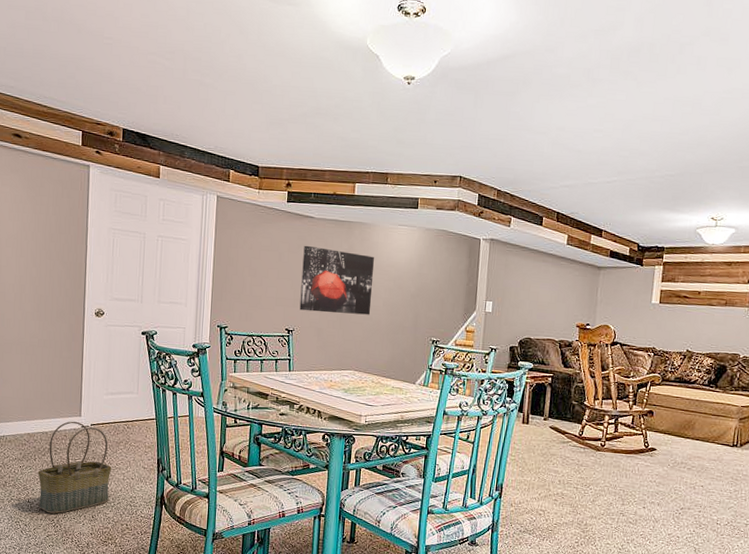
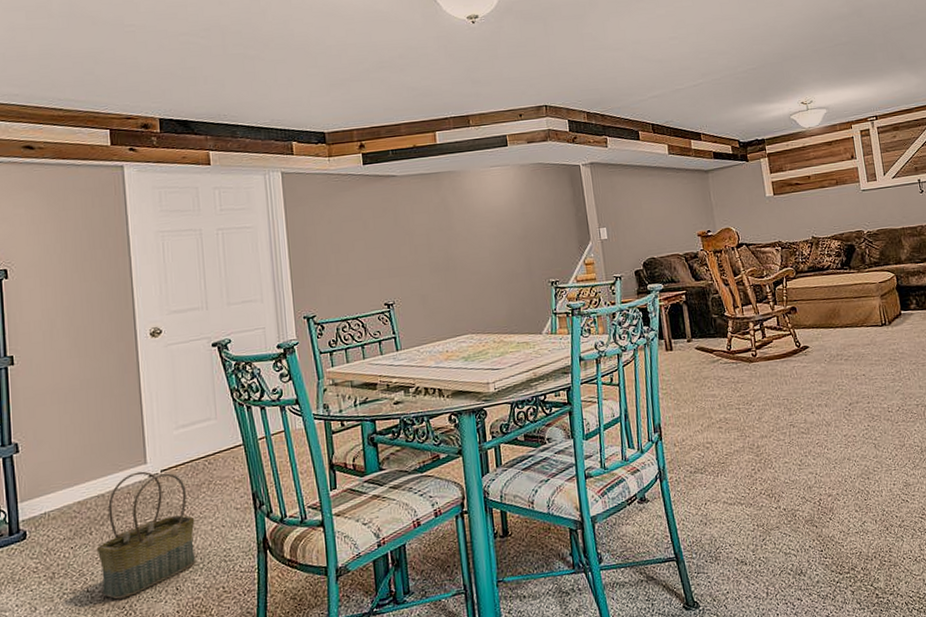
wall art: present [299,245,374,315] -> none [390,205,478,280]

